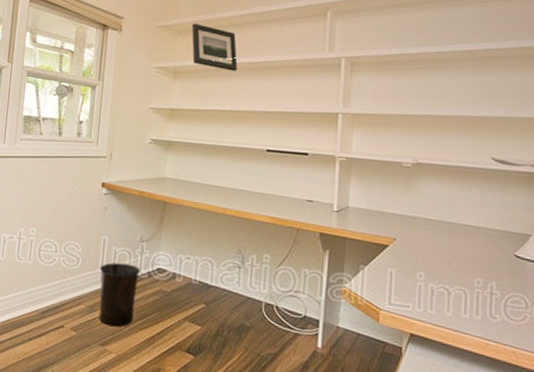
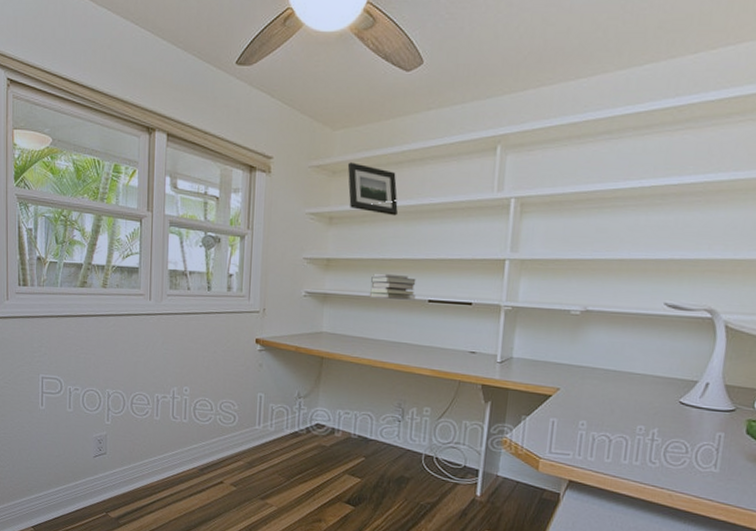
waste bin: present [98,262,141,327] -> none [256,419,299,482]
books: none [210,123,255,149] -> present [369,273,416,300]

